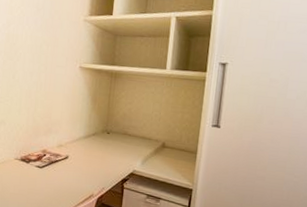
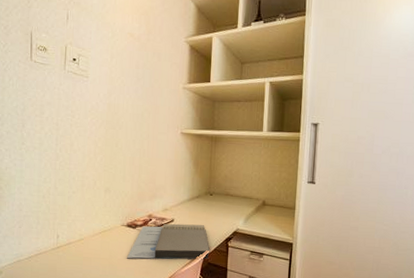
notebook: none [18,160,105,200] -> present [126,223,210,260]

